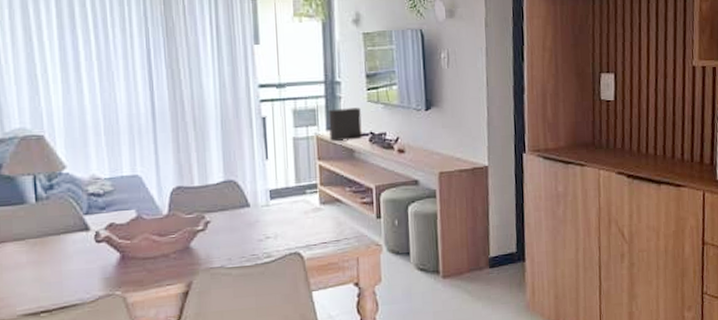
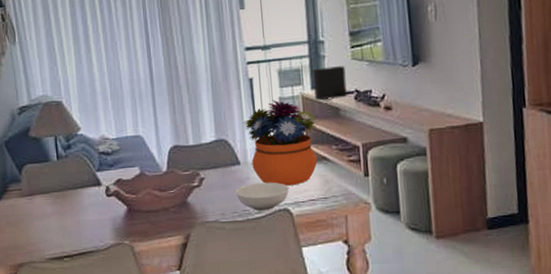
bowl: none [244,224,301,255] -> present [235,182,289,211]
flower arrangement: none [253,140,331,229] -> present [242,99,318,186]

